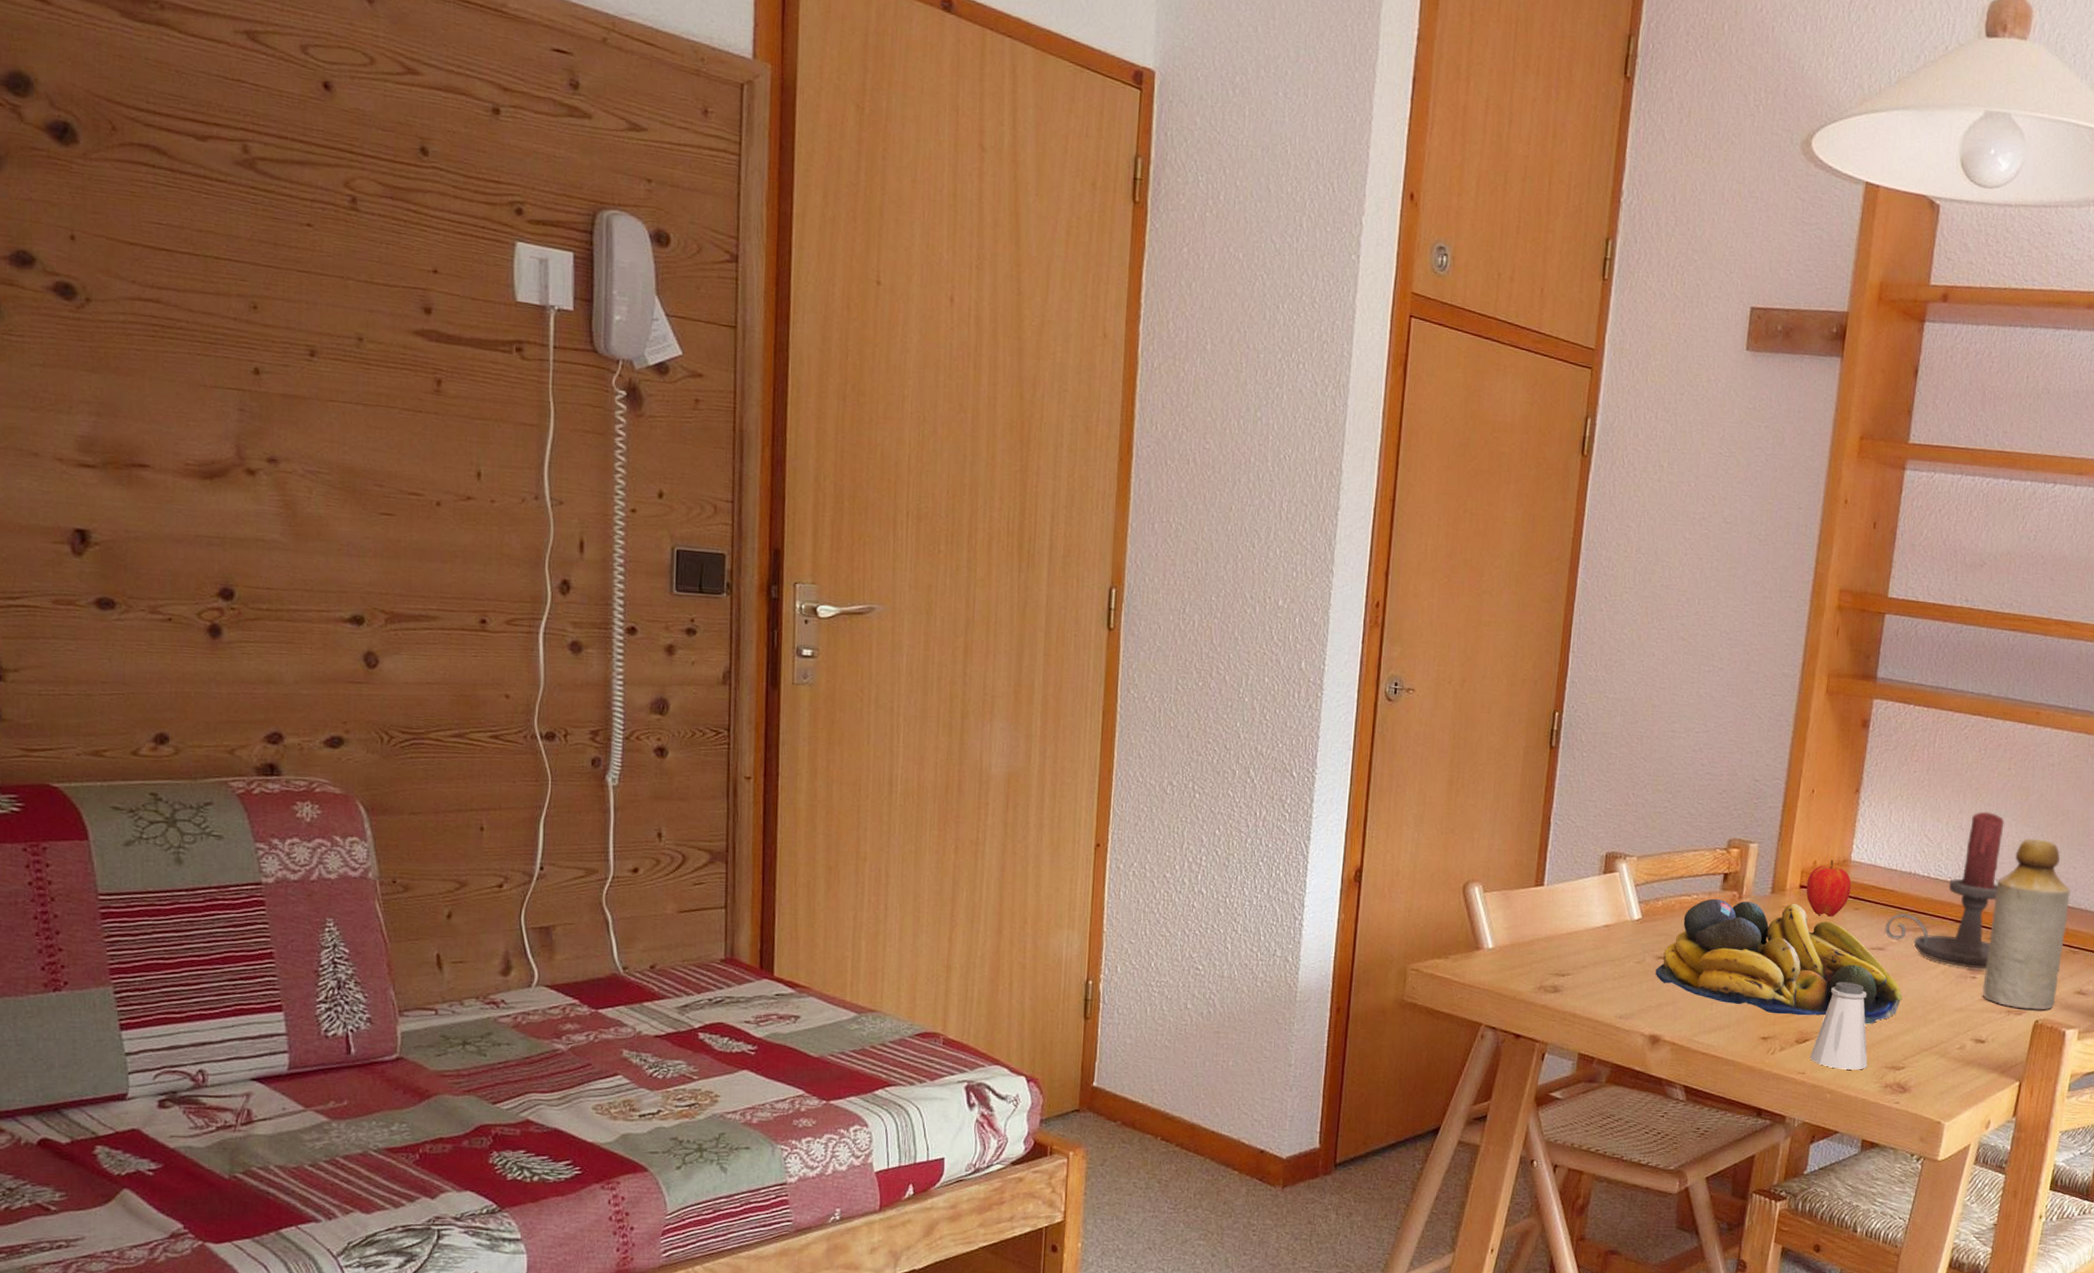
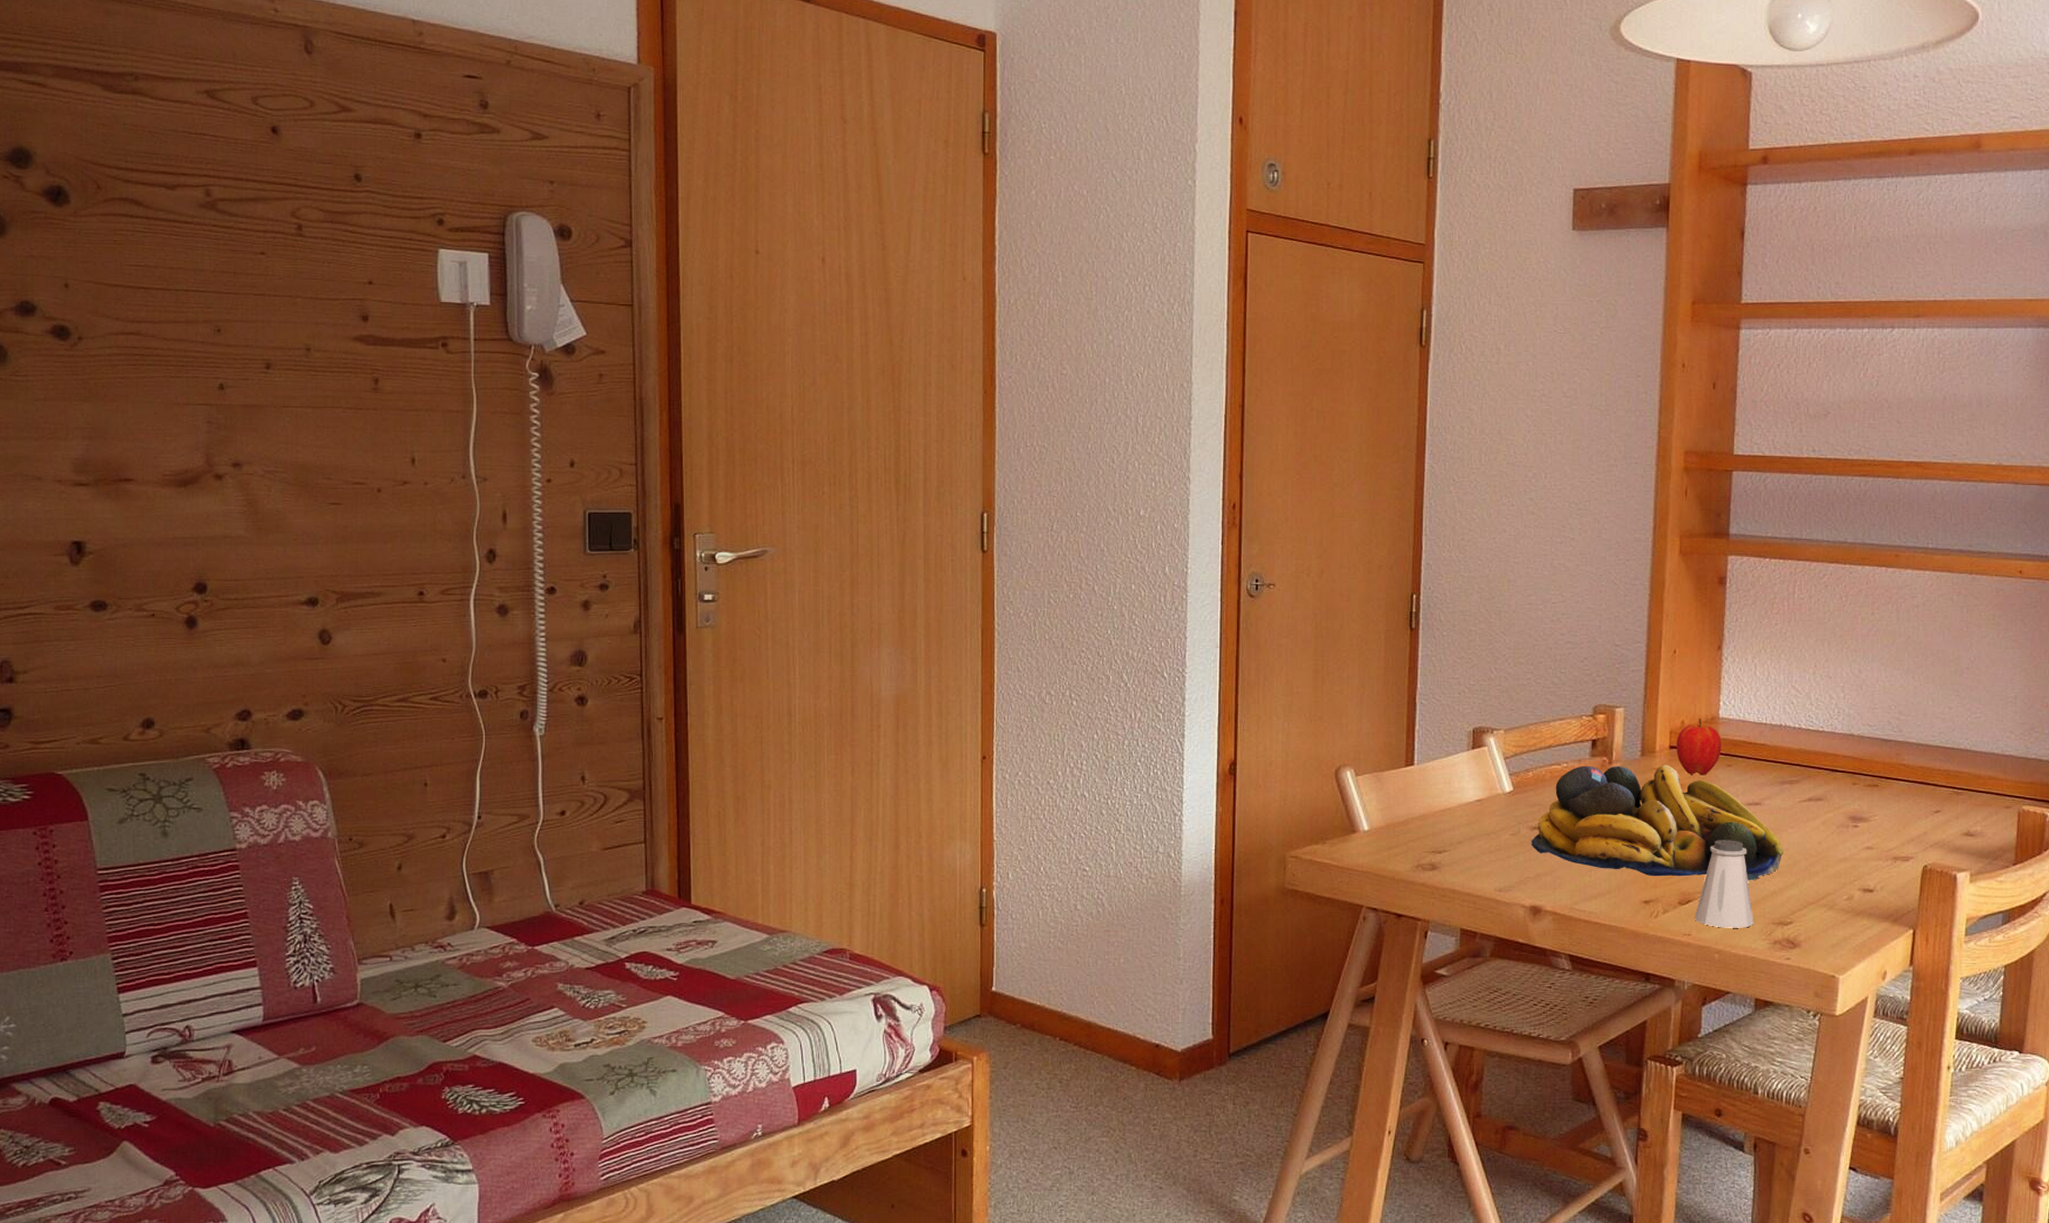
candle holder: present [1884,811,2005,970] -> none [1759,658,1873,817]
bottle: present [1982,838,2071,1010] -> none [1866,681,1948,855]

